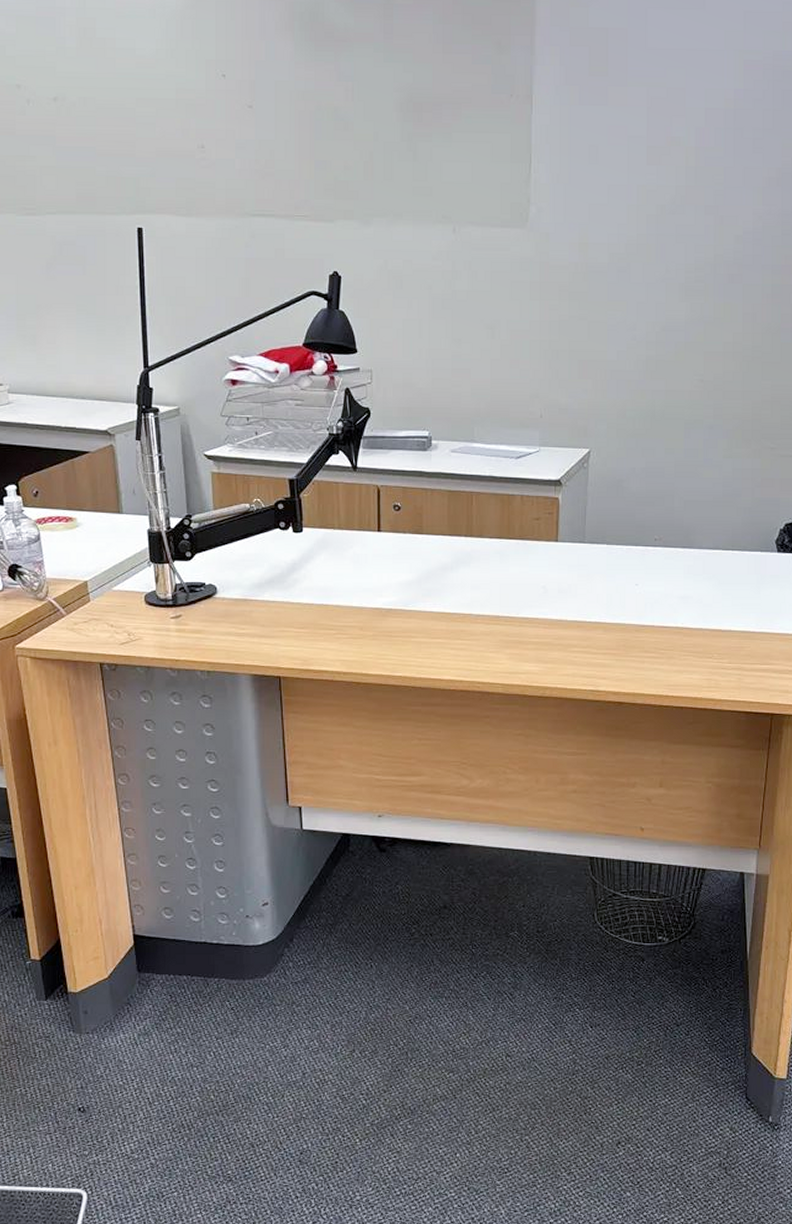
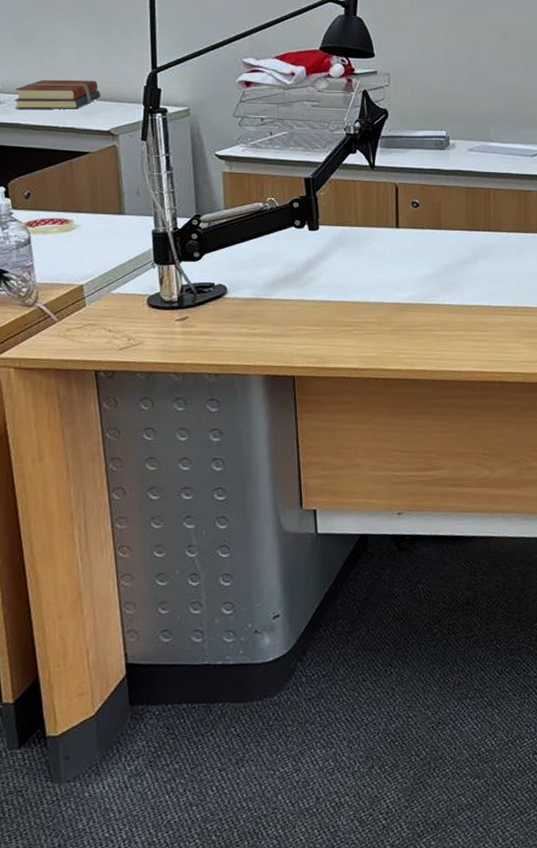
books: none [21,379,98,409] -> present [14,79,101,109]

